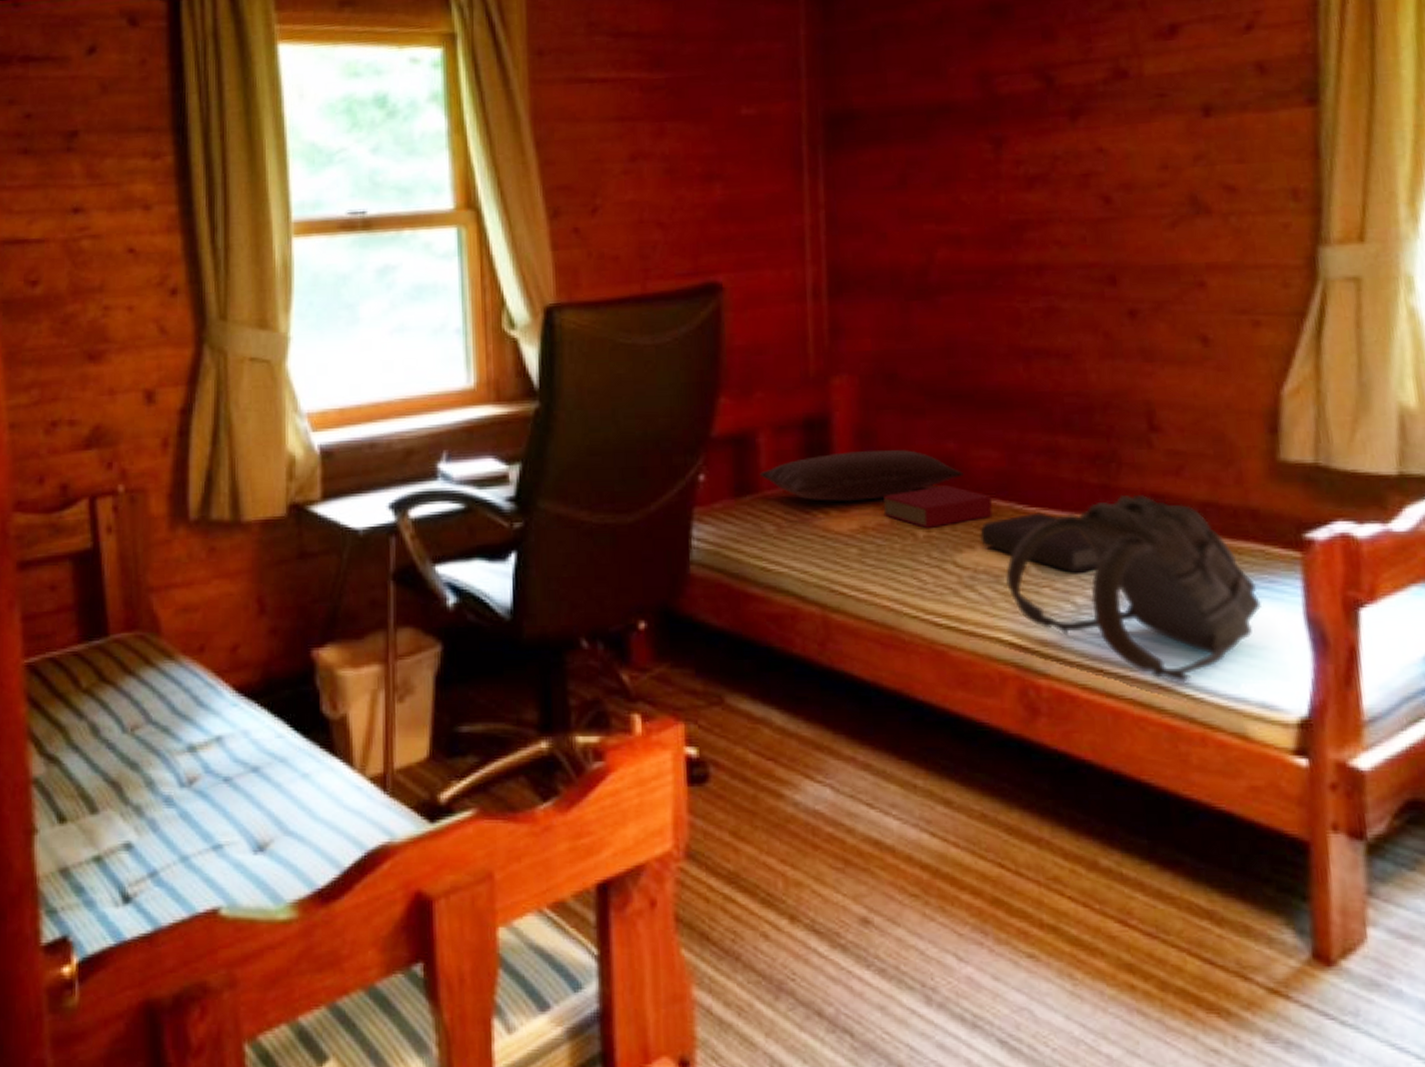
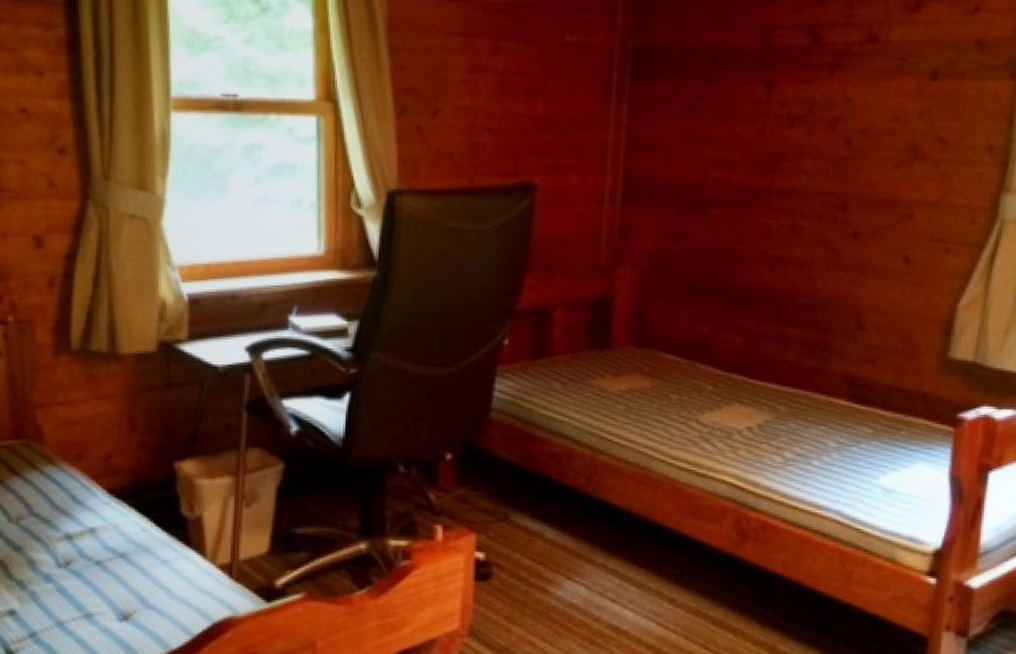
pillow: present [759,449,964,501] -> none [552,328,712,368]
book: present [883,485,993,529] -> none [647,360,731,394]
book: present [979,512,1101,573] -> none [719,386,807,434]
backpack: present [1004,494,1263,683] -> none [734,376,921,520]

